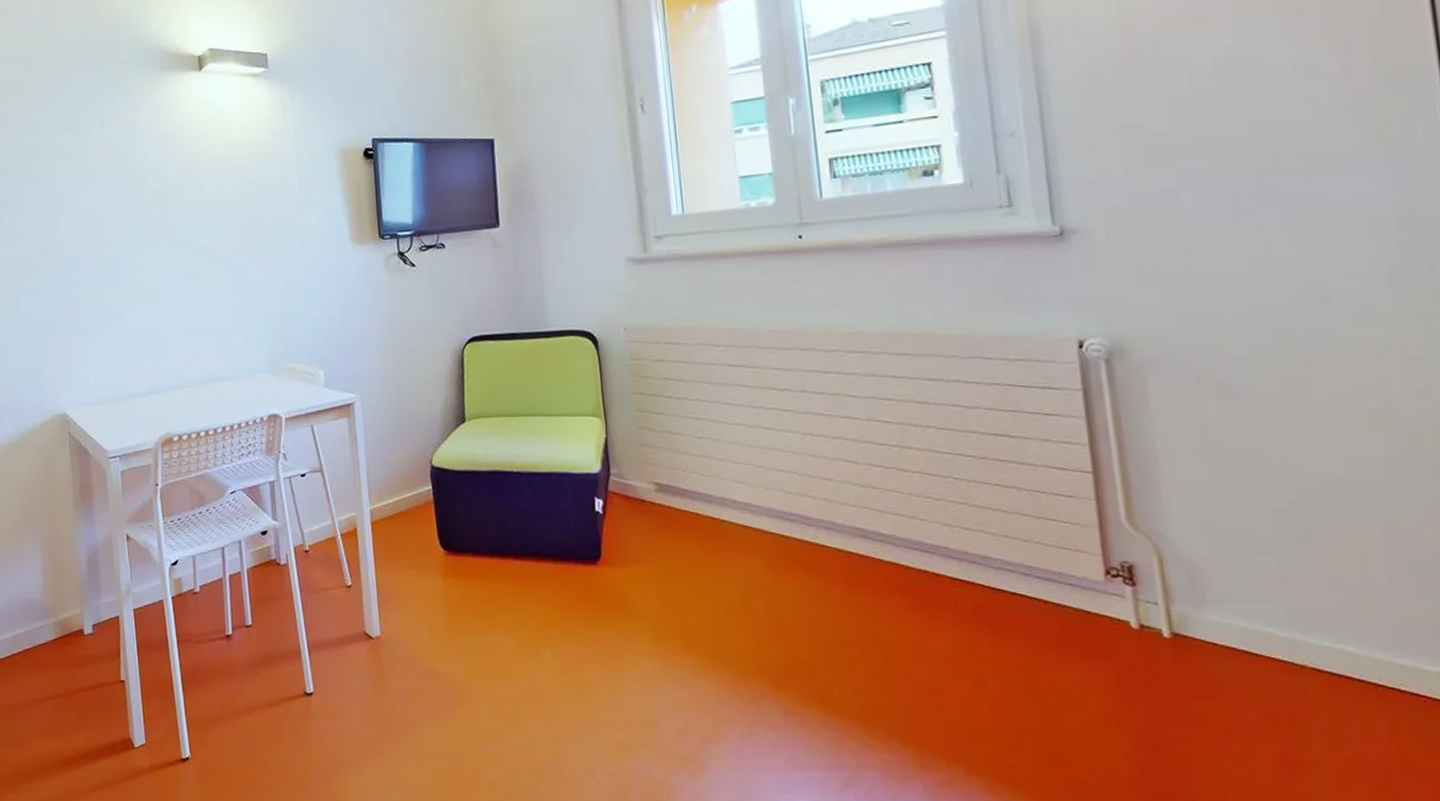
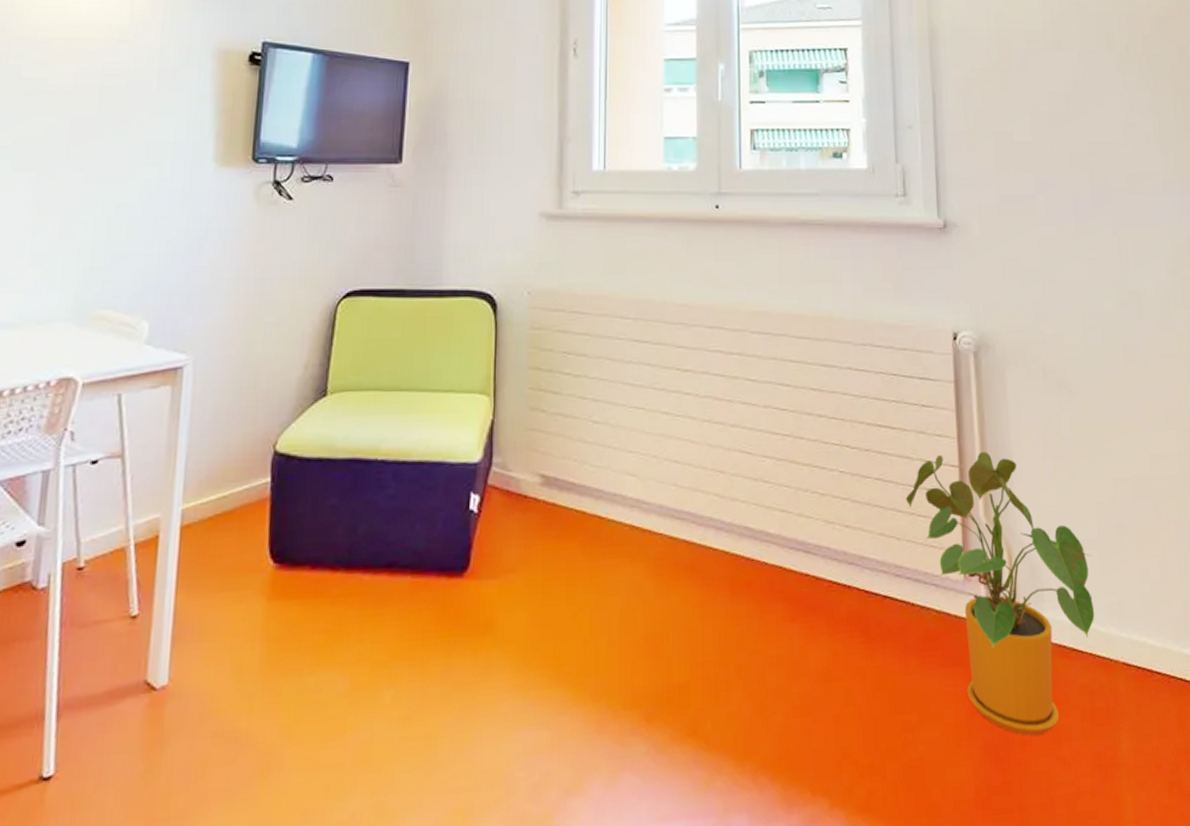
house plant: none [1031,458,1273,729] -> present [906,452,1095,736]

